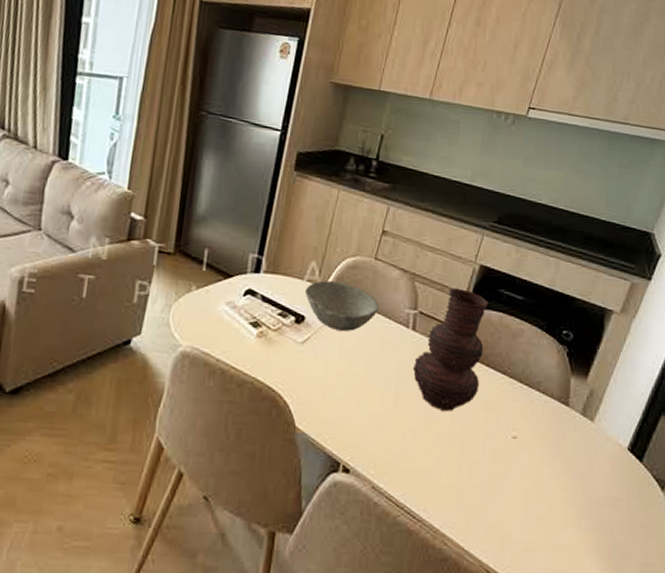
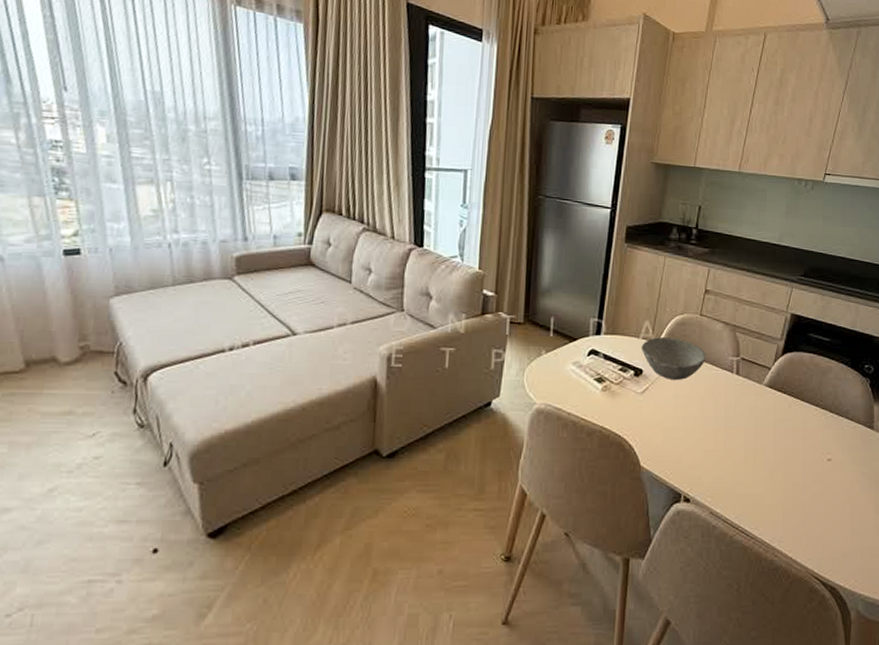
vase: present [412,288,490,412] -> none [738,335,801,443]

